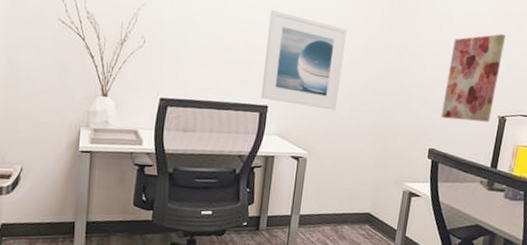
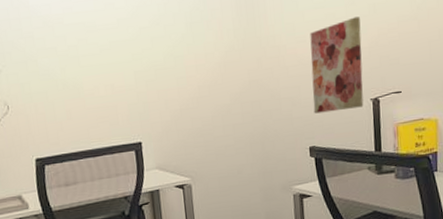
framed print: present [261,10,347,111] -> none [123,47,209,137]

